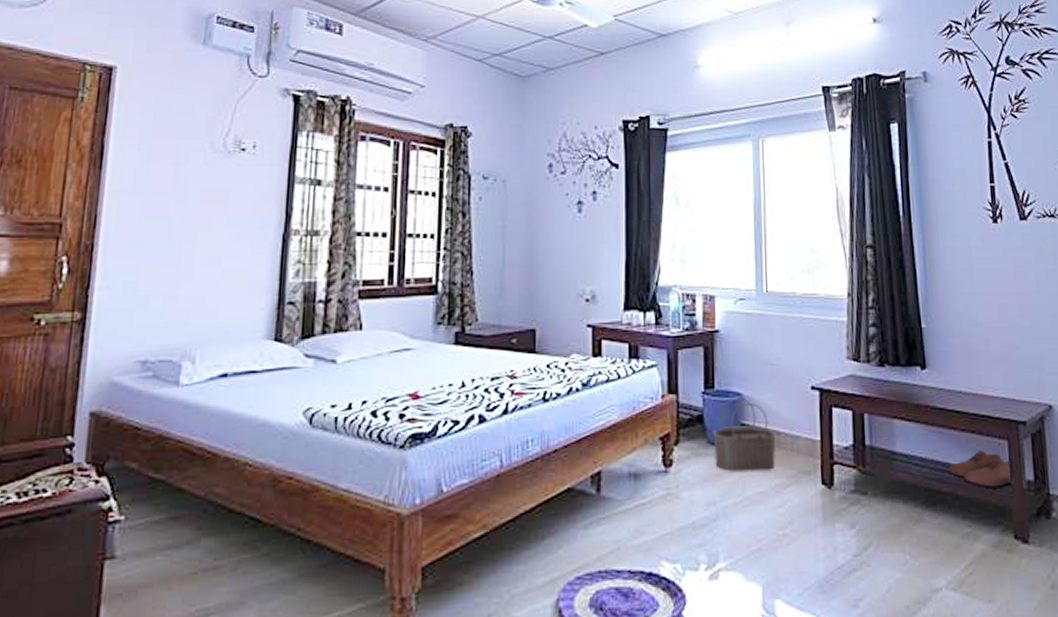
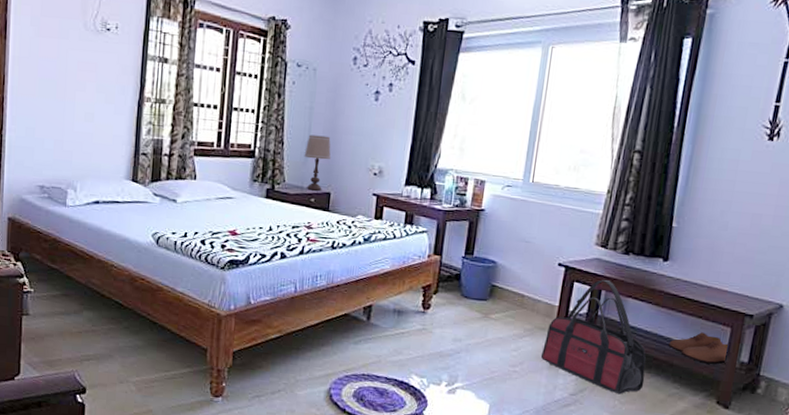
table lamp: none [499,259,532,328] -> present [304,134,331,191]
wicker basket: present [712,396,776,472] -> none [465,263,521,323]
duffel bag: none [811,401,933,546] -> present [540,280,646,395]

